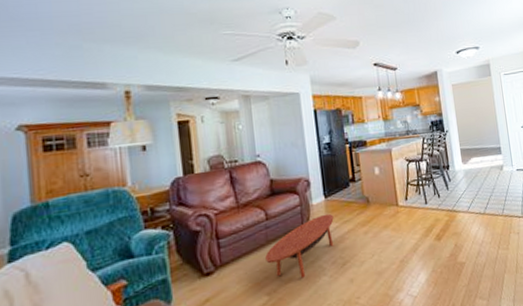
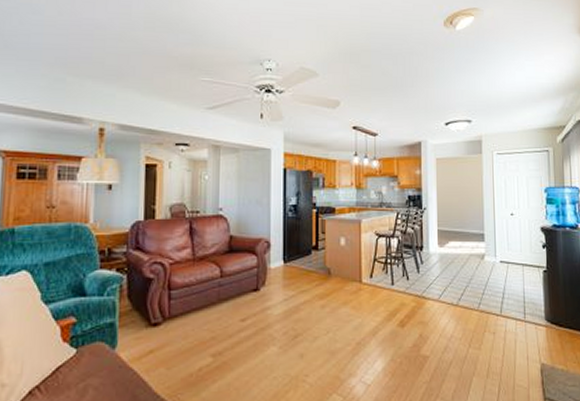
coffee table: present [265,213,334,278] -> none [215,280,291,345]

